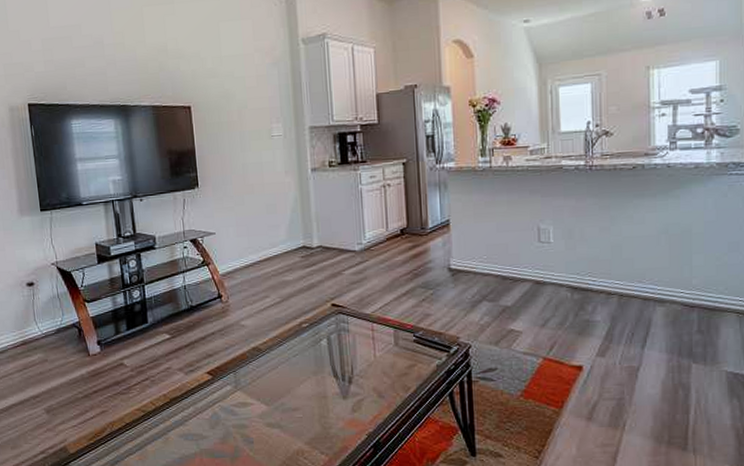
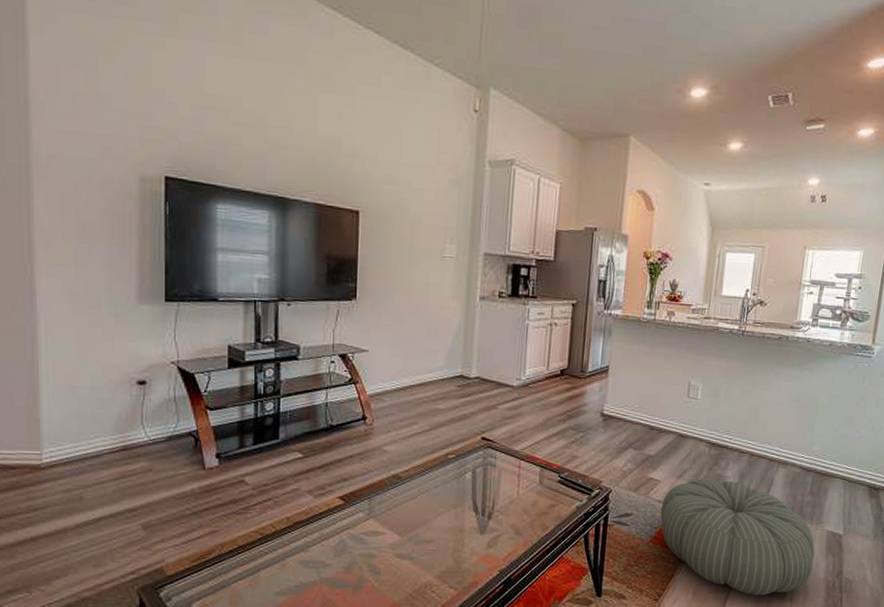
pouf: none [527,325,714,448] -> present [660,478,815,596]

